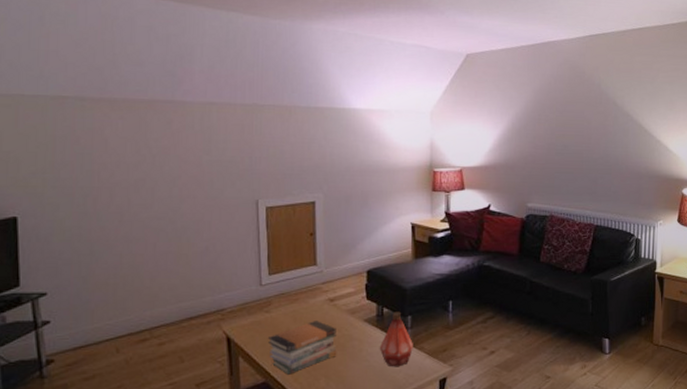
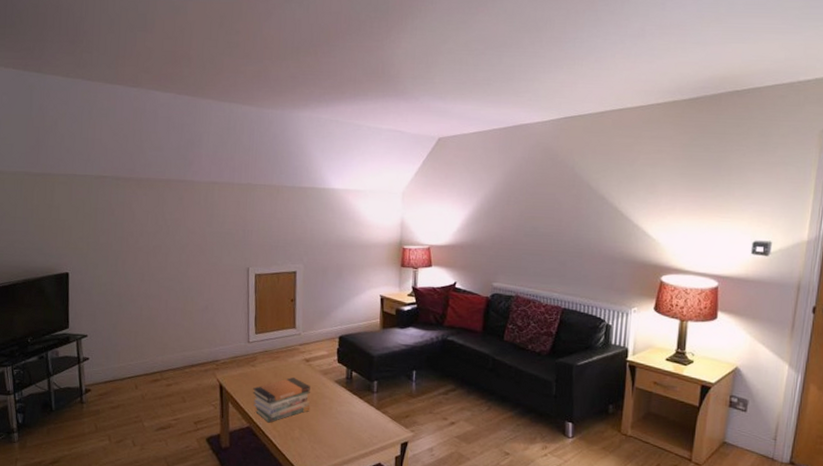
bottle: present [379,311,413,367] -> none [347,376,378,427]

